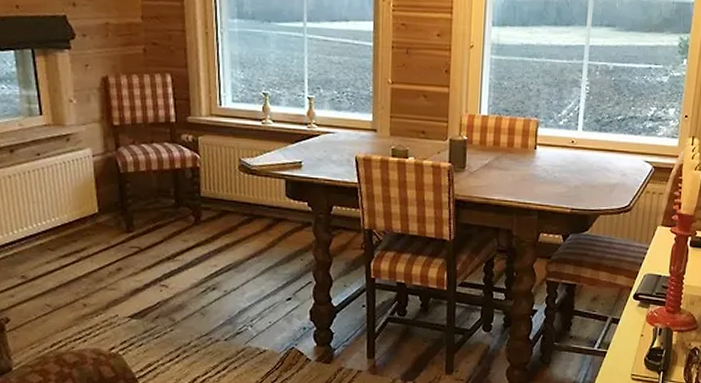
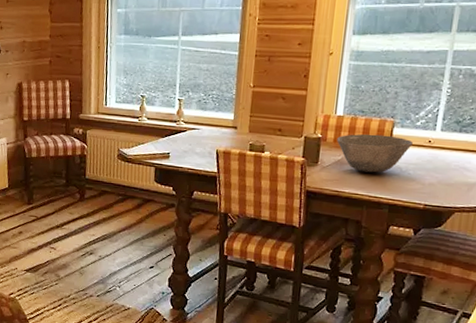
bowl: none [483,135,557,177] -> present [337,133,413,173]

